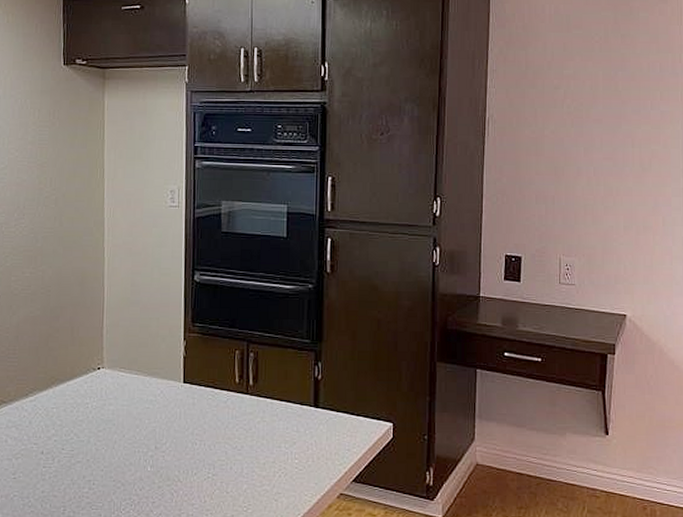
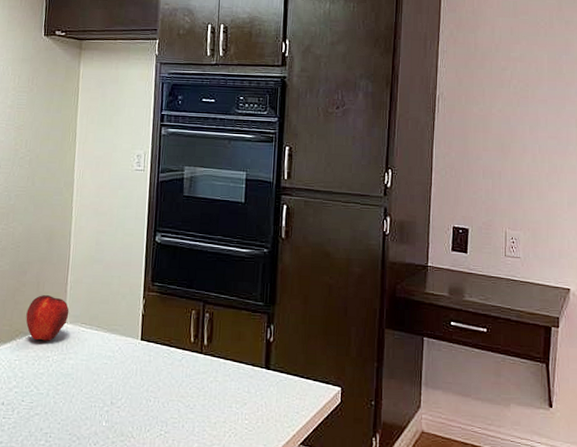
apple: none [61,340,107,387] -> present [26,295,70,341]

